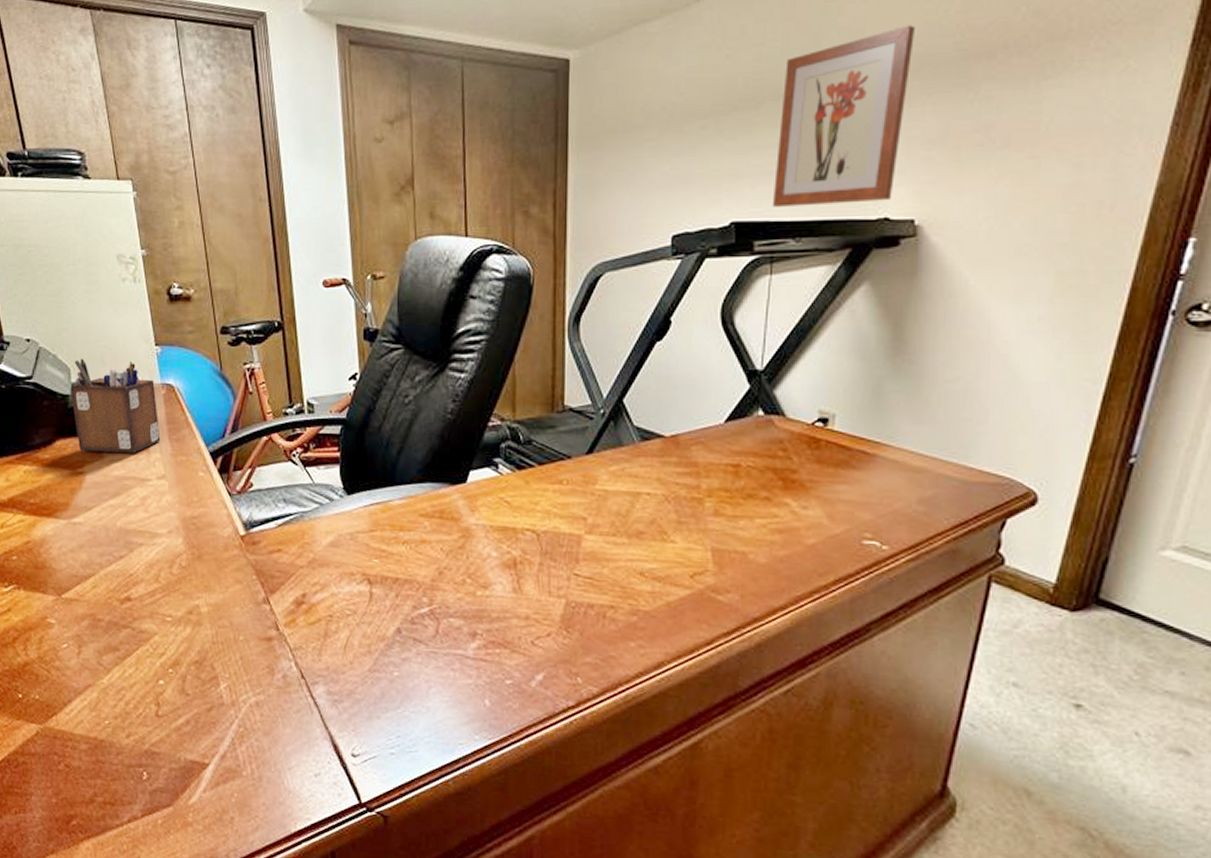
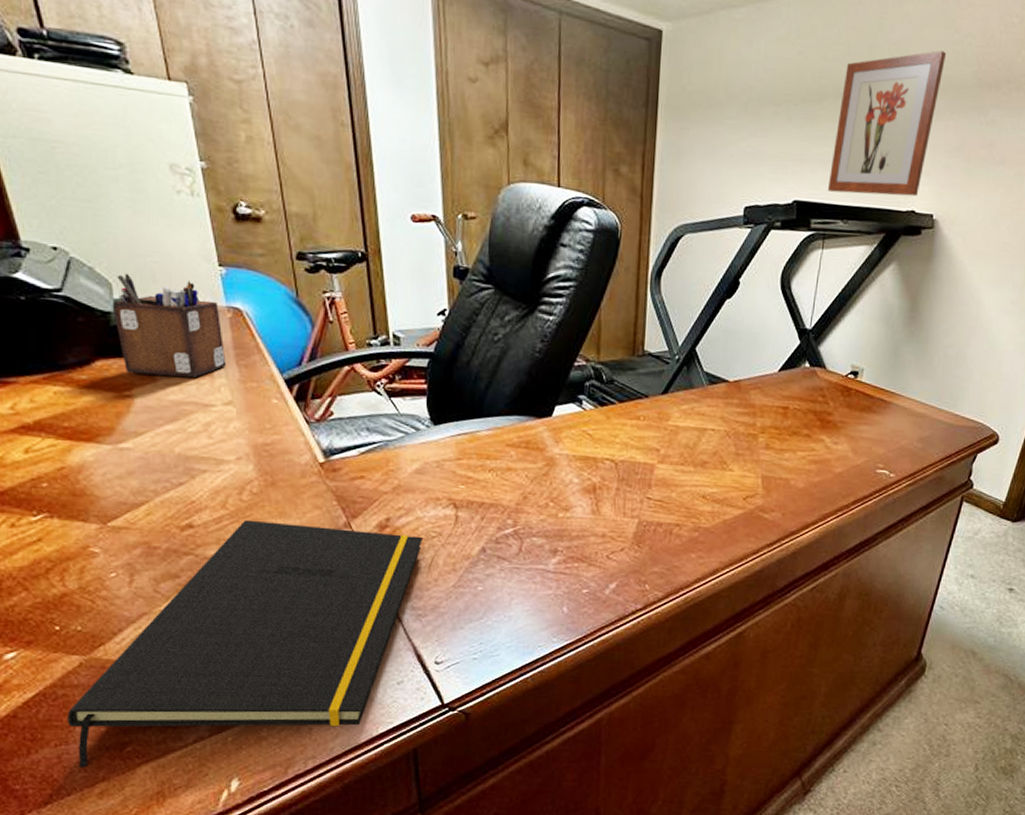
notepad: none [26,593,339,838] -> present [67,519,424,769]

